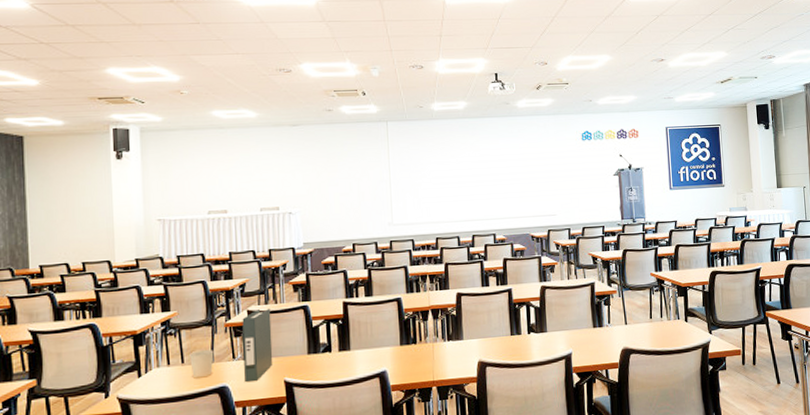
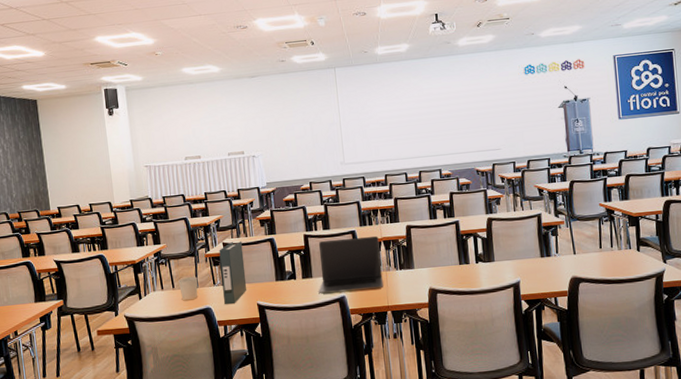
laptop computer: none [356,304,429,369] -> present [318,236,384,294]

